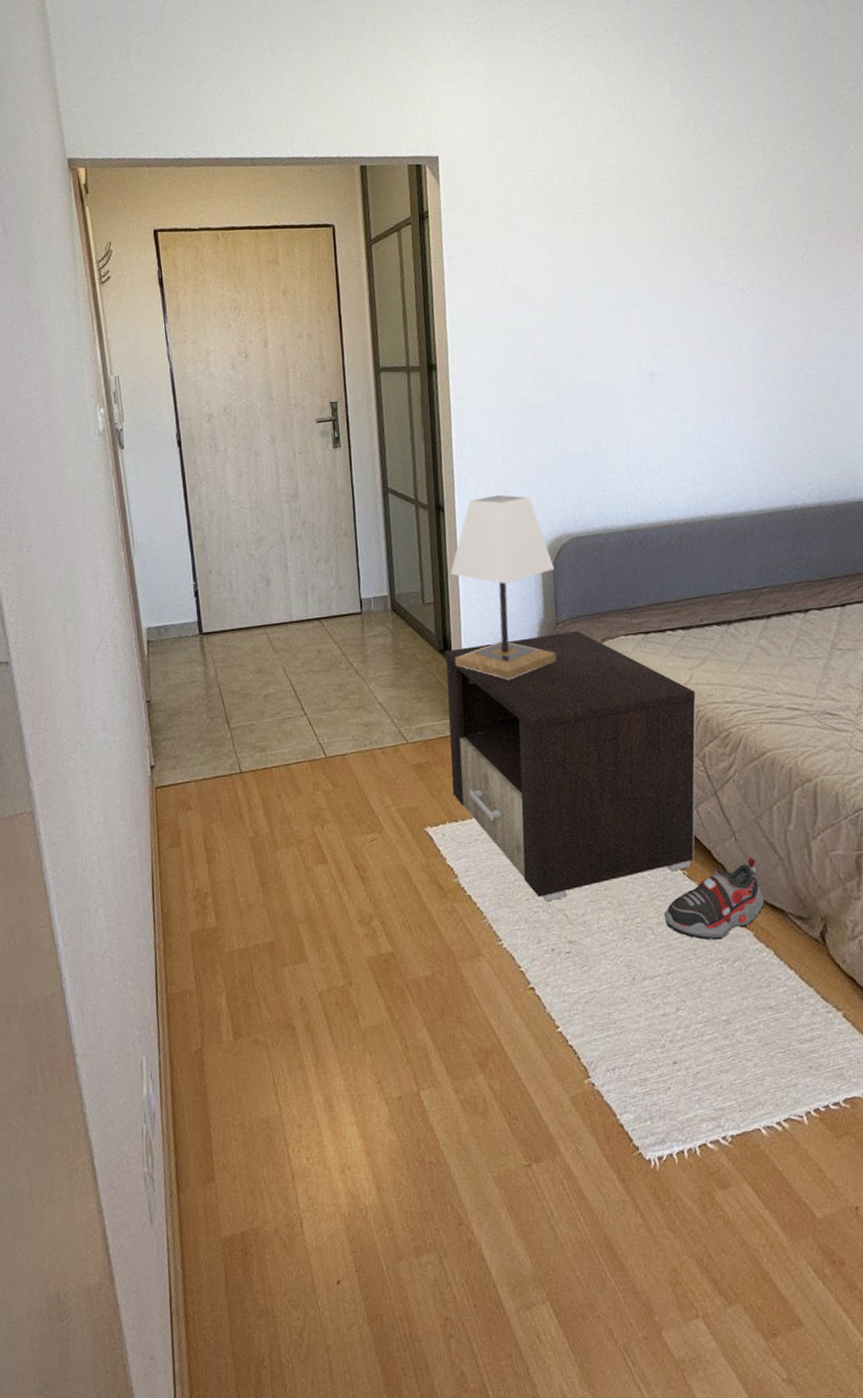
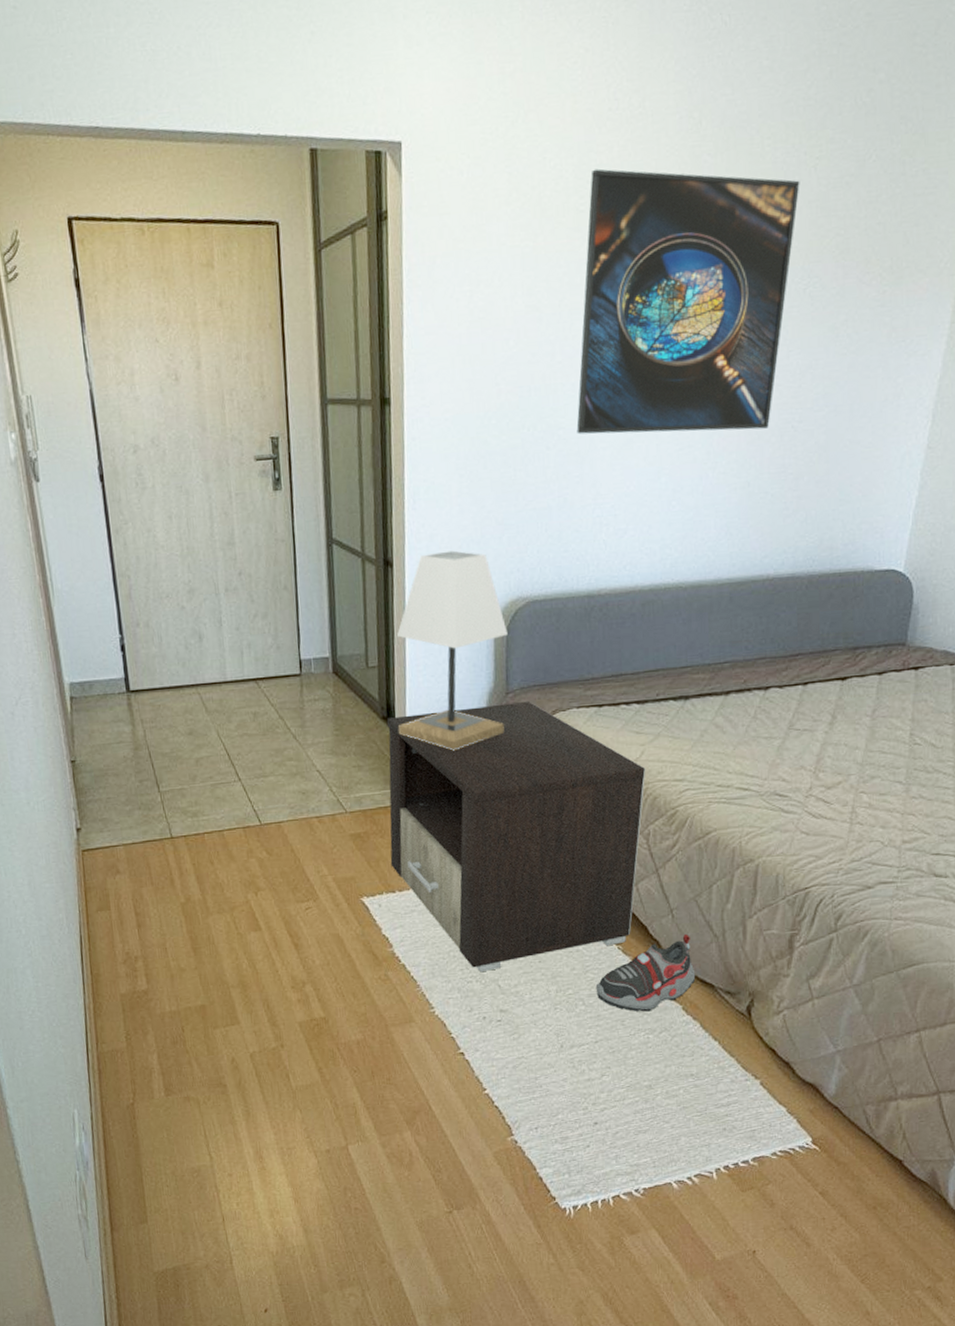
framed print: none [604,168,789,388] -> present [576,168,800,435]

